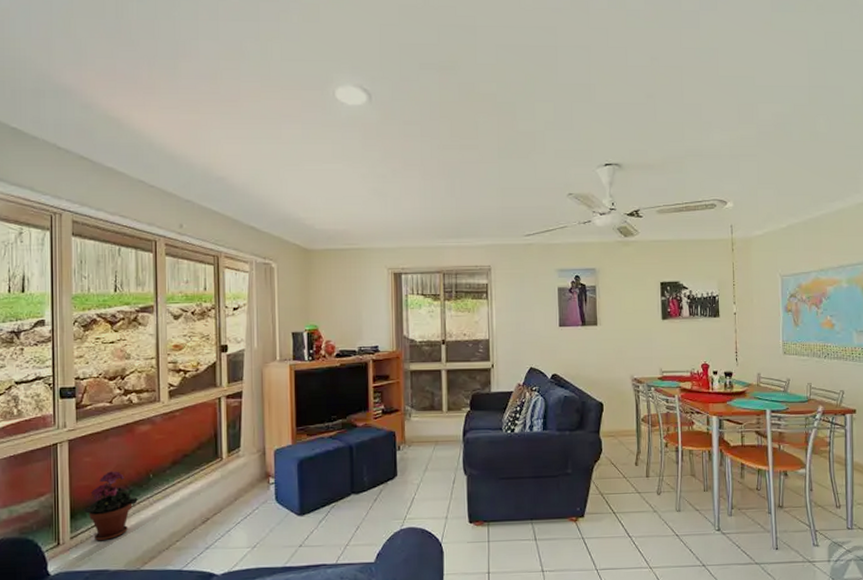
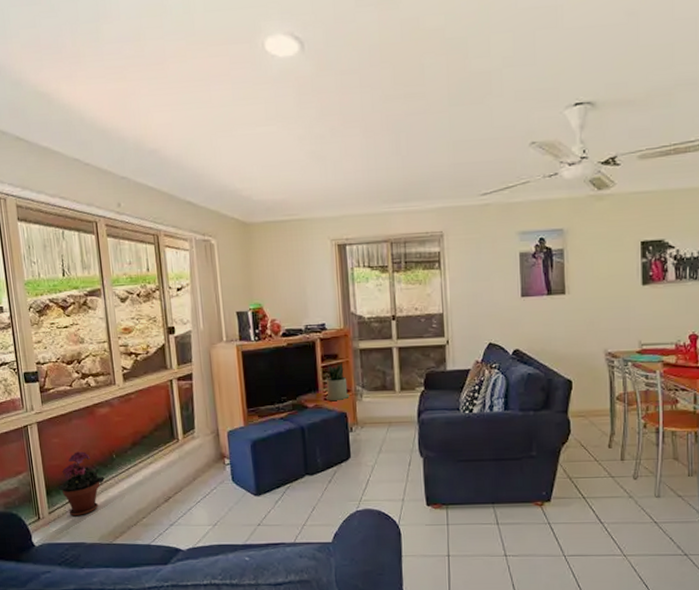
planter: none [375,384,399,421] -> present [325,363,350,402]

